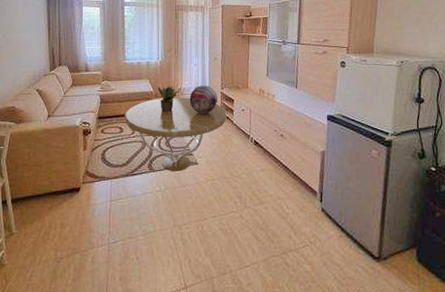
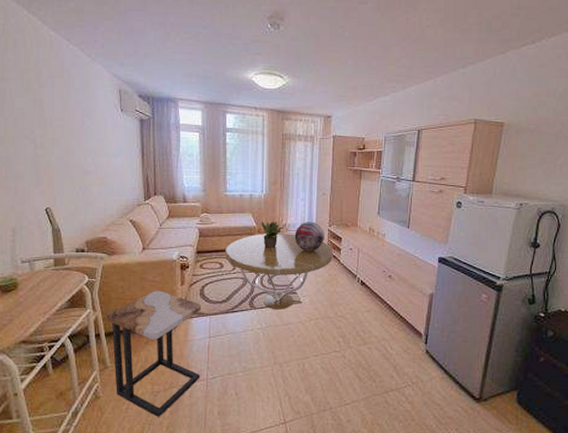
side table: none [13,156,102,286] -> present [106,290,201,418]

